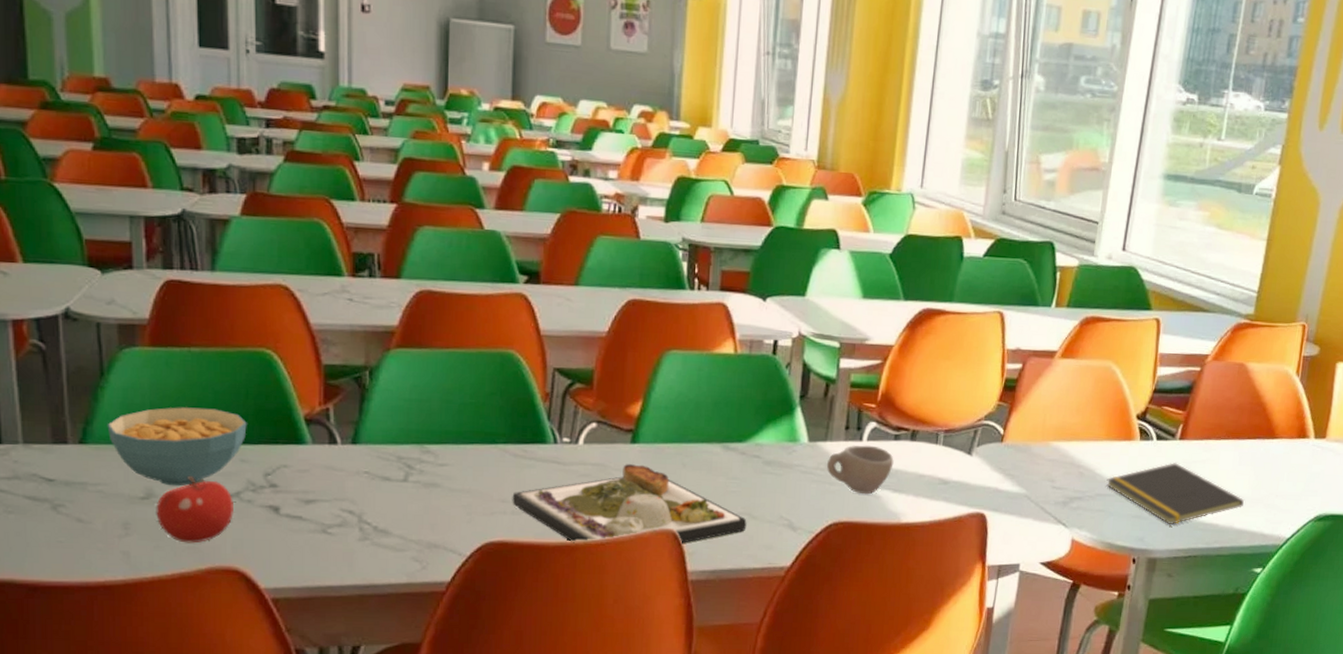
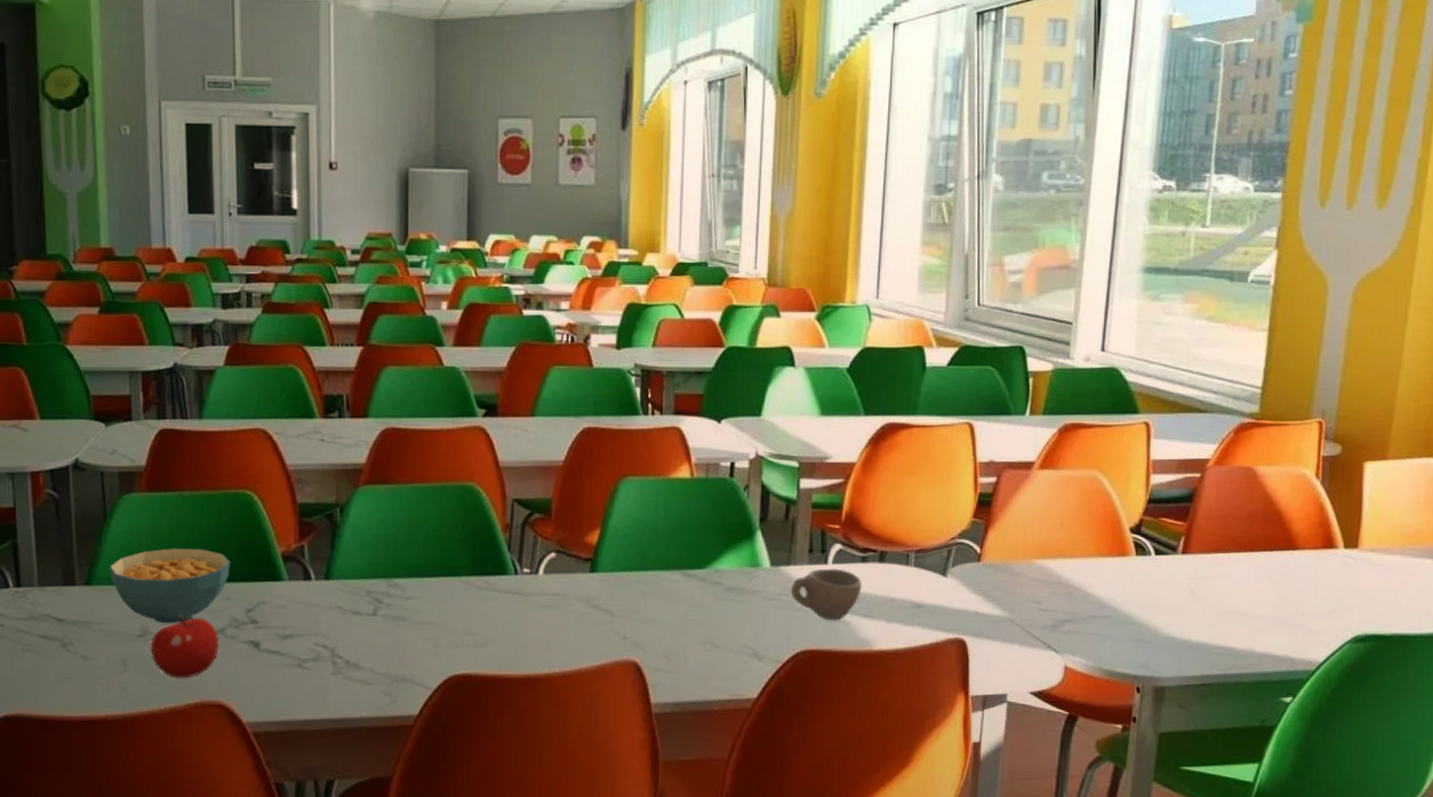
dinner plate: present [512,464,747,544] -> none [475,594,710,676]
notepad: present [1106,463,1244,525] -> none [1100,580,1264,649]

